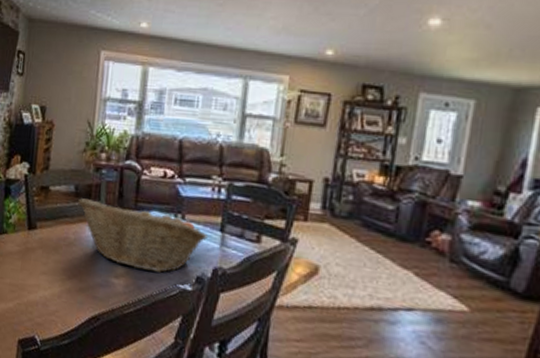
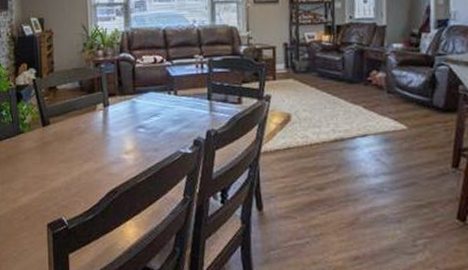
fruit basket: present [78,198,209,273] -> none [84,87,199,143]

